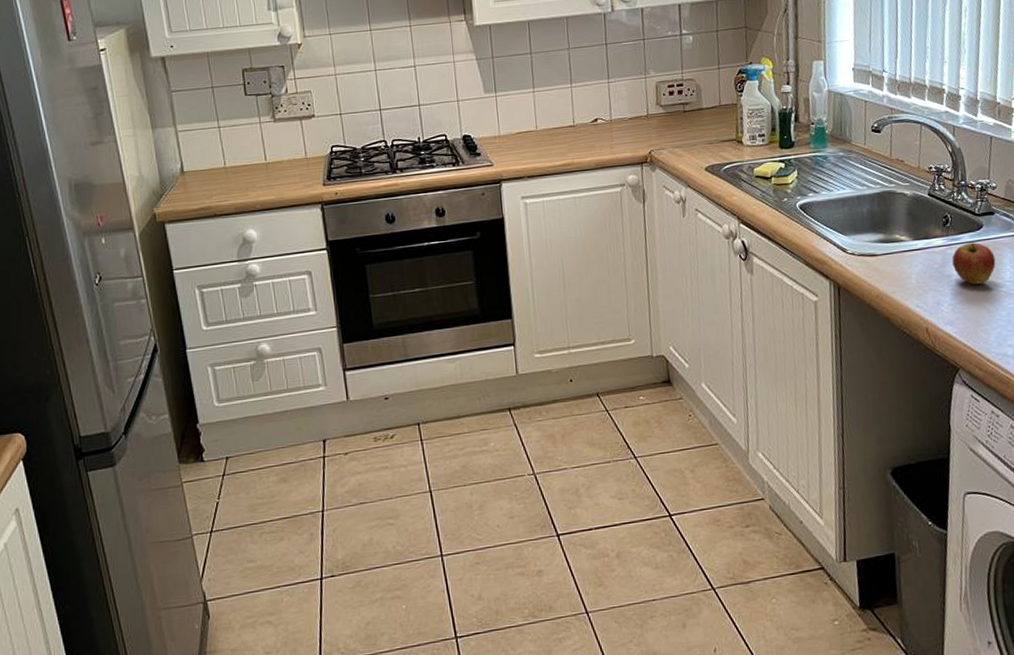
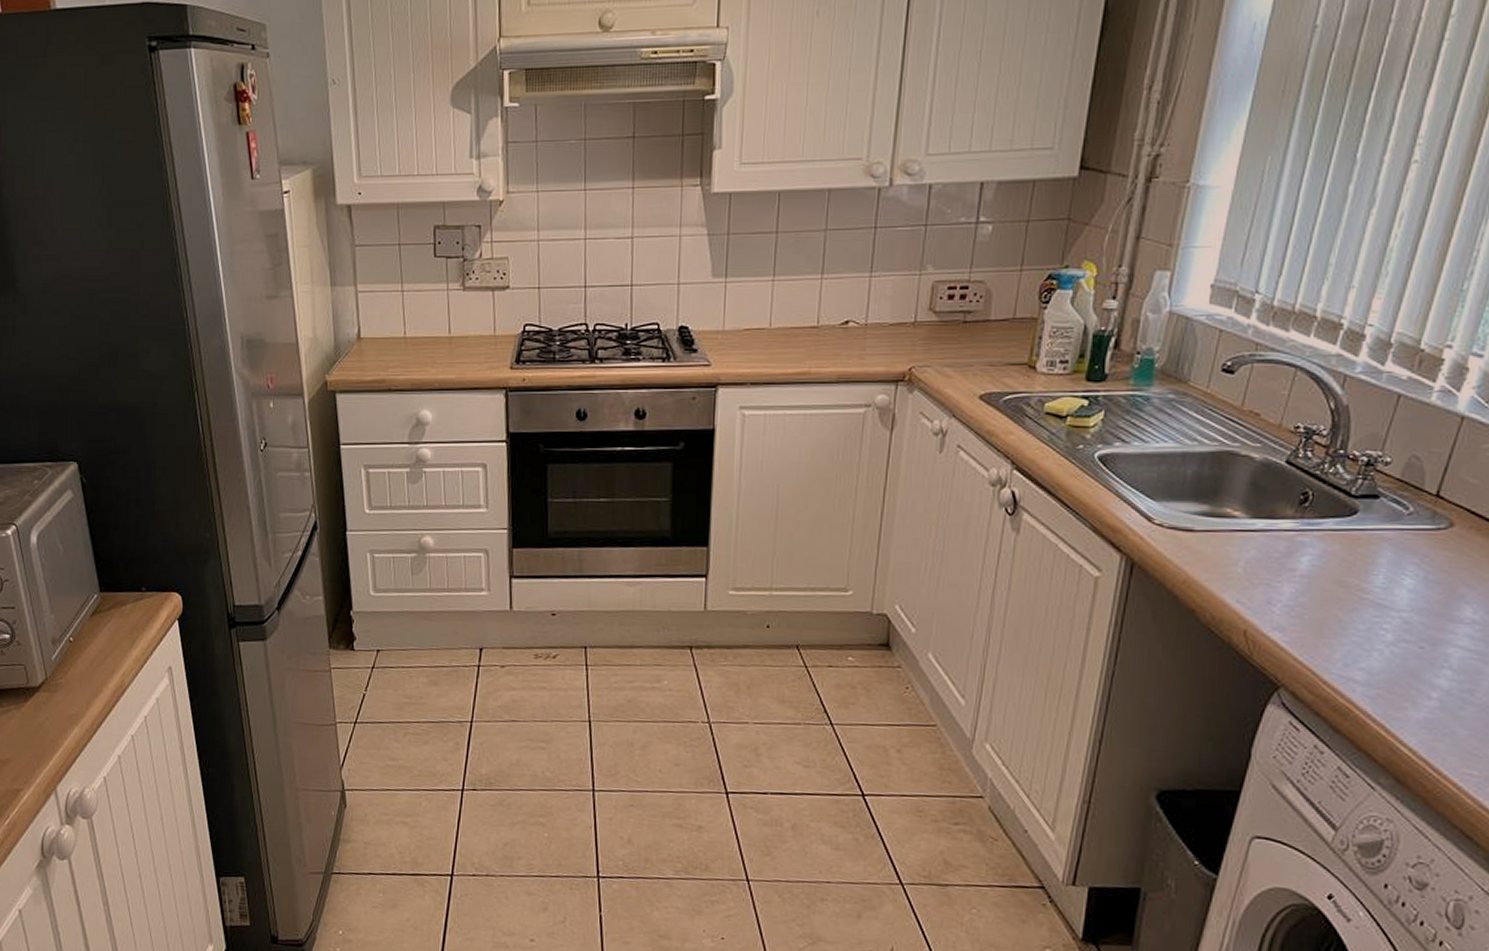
fruit: present [952,242,996,285] -> none [1301,531,1367,586]

